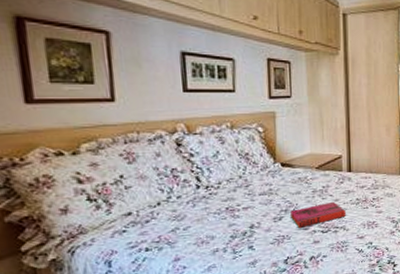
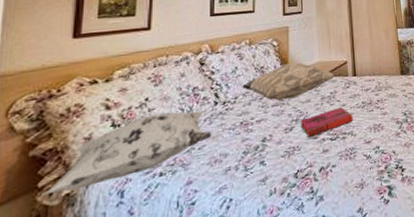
decorative pillow: none [28,191,196,258] -> present [43,110,212,195]
decorative pillow: none [225,152,328,190] -> present [242,63,335,101]

